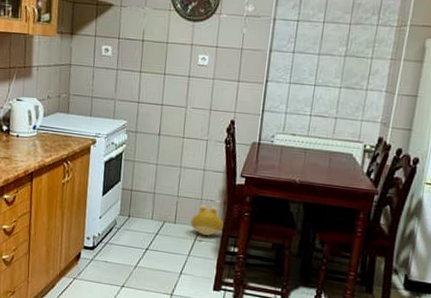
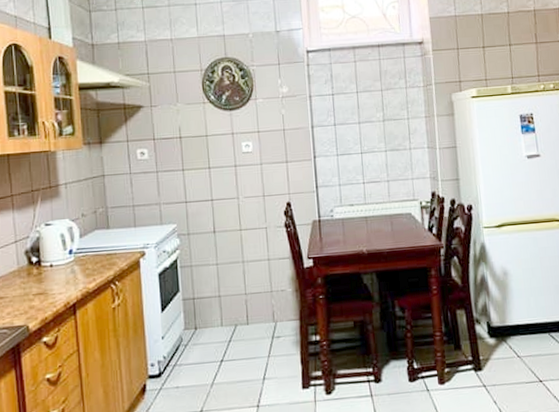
plush toy: present [190,204,224,237] -> none [264,296,300,331]

